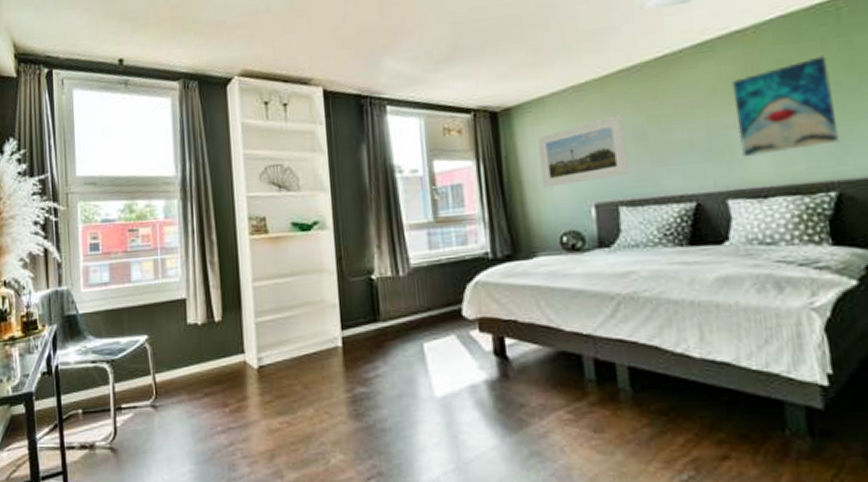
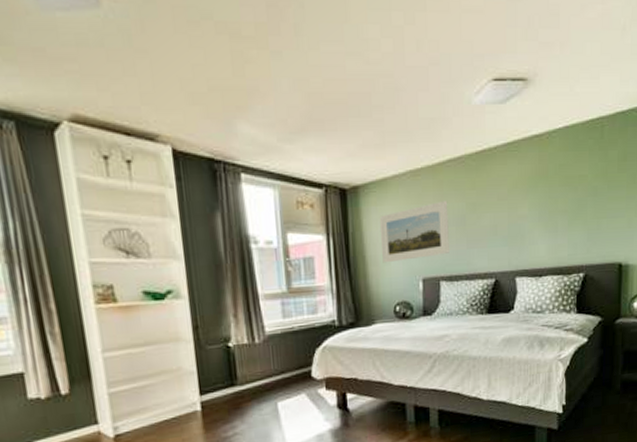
wall art: present [731,56,840,157] -> none [528,164,591,244]

